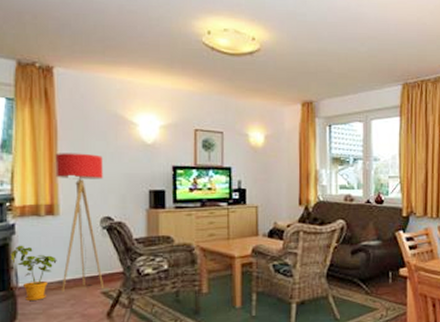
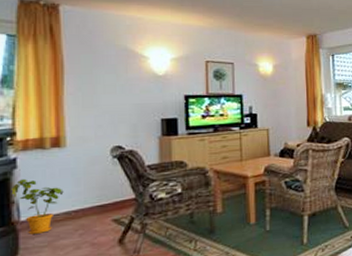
floor lamp: present [55,153,105,293] -> none [61,86,116,224]

